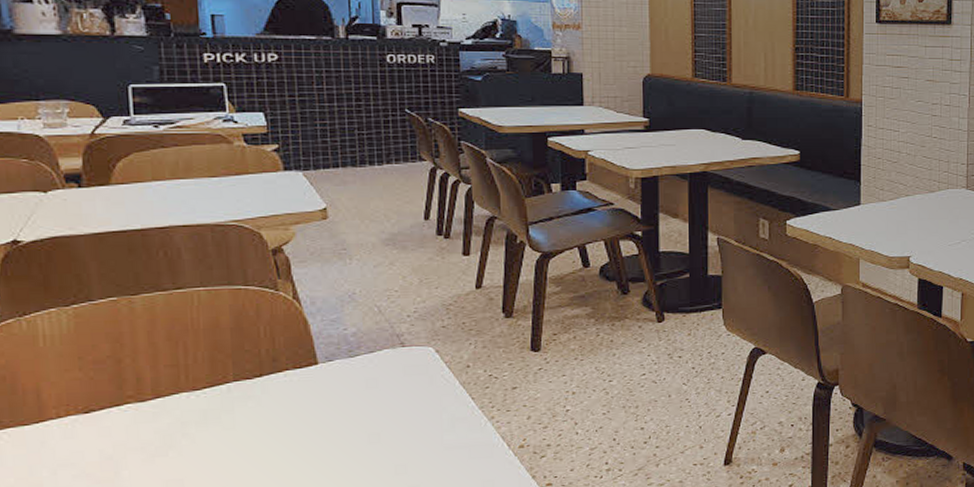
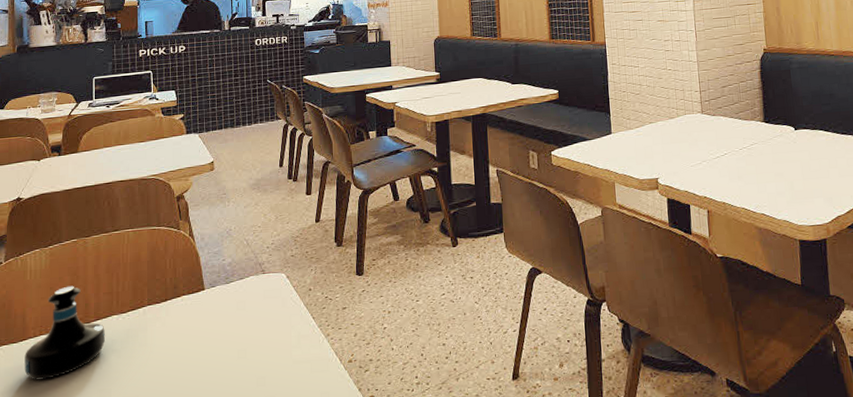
tequila bottle: none [44,355,171,471] -> present [24,285,105,381]

